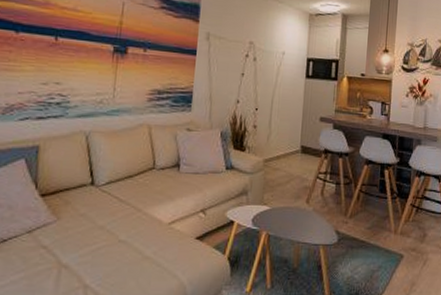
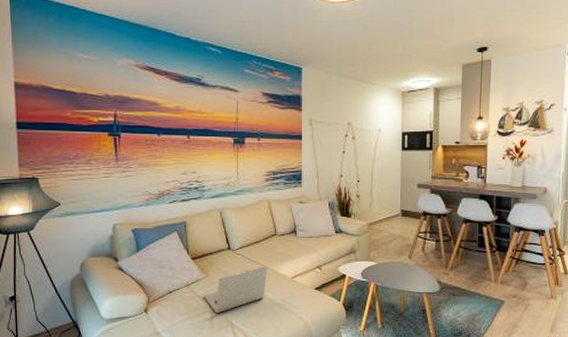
laptop: none [50,206,140,271] -> present [204,265,268,314]

